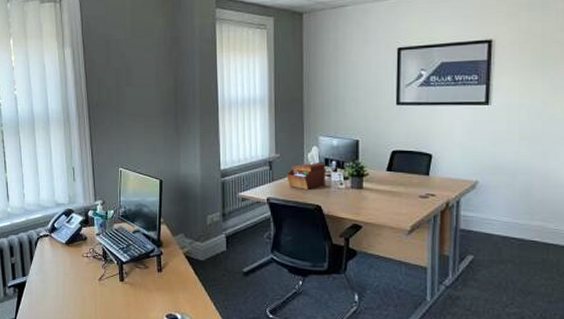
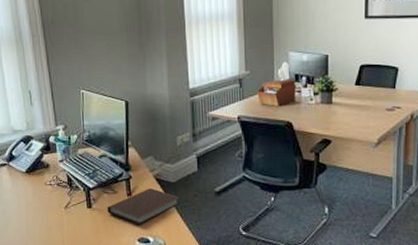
notebook: none [138,265,208,301] -> present [107,188,180,225]

